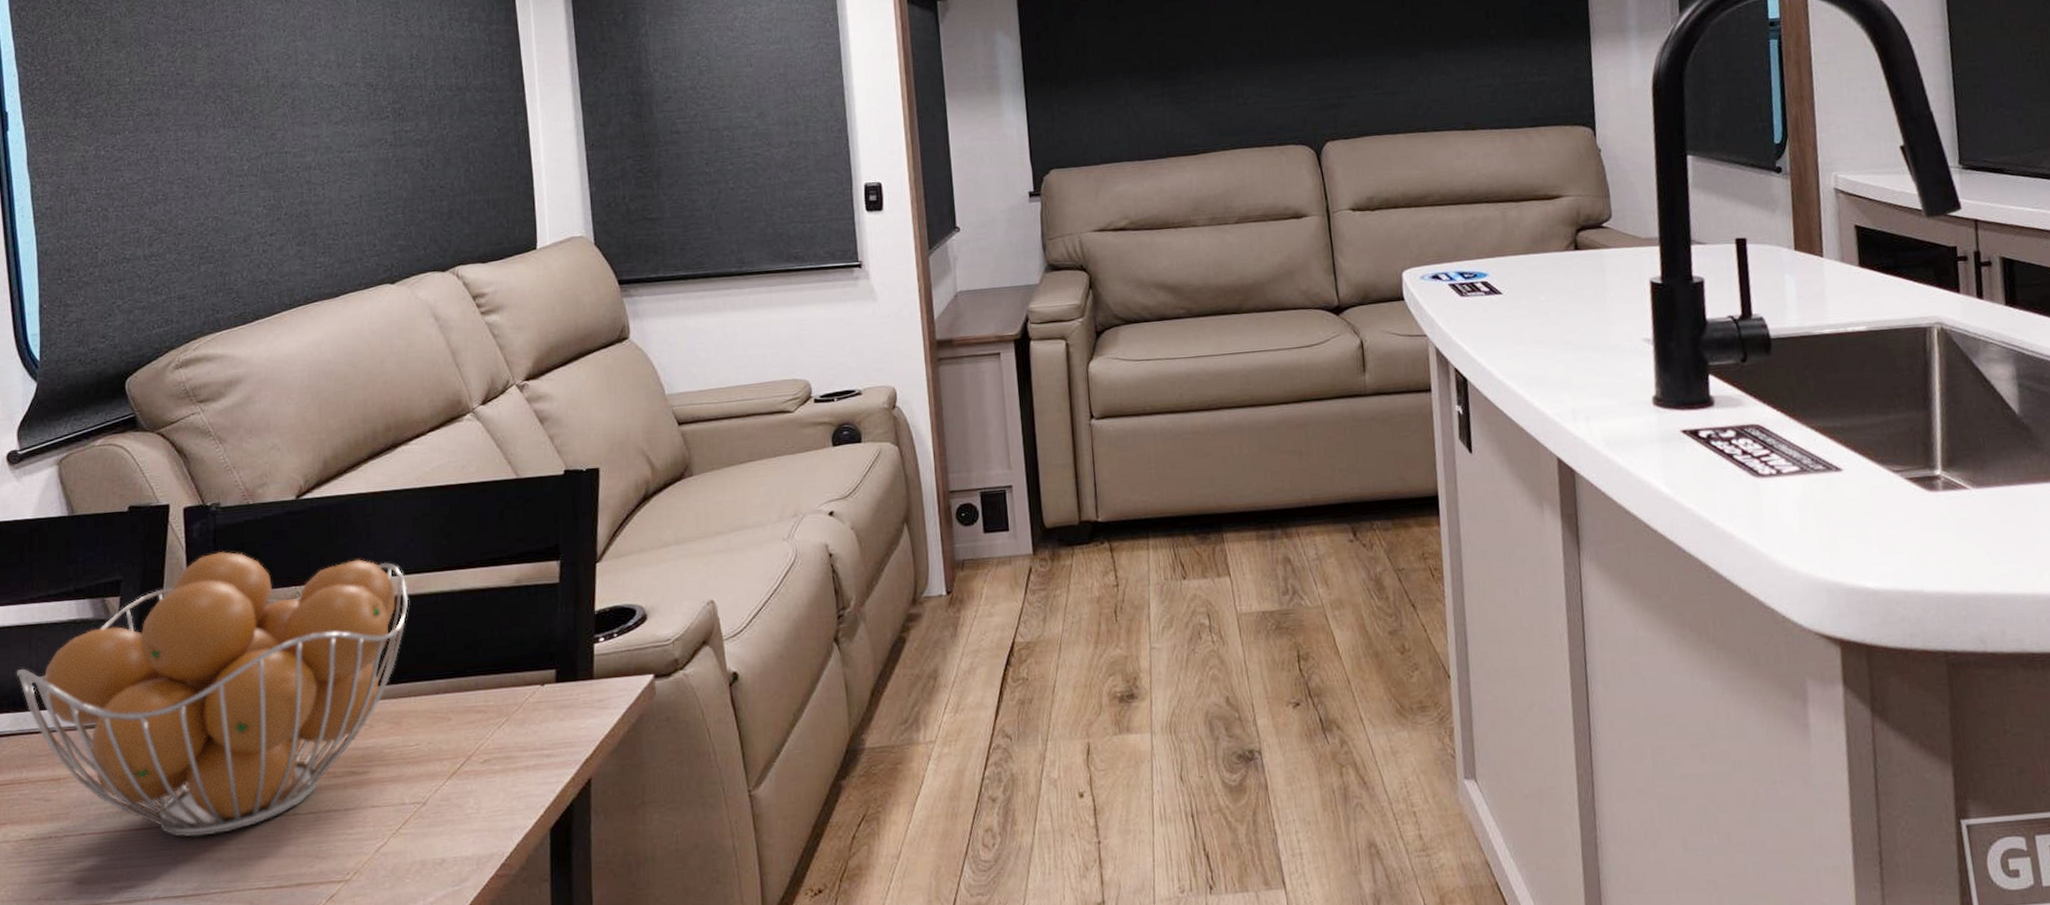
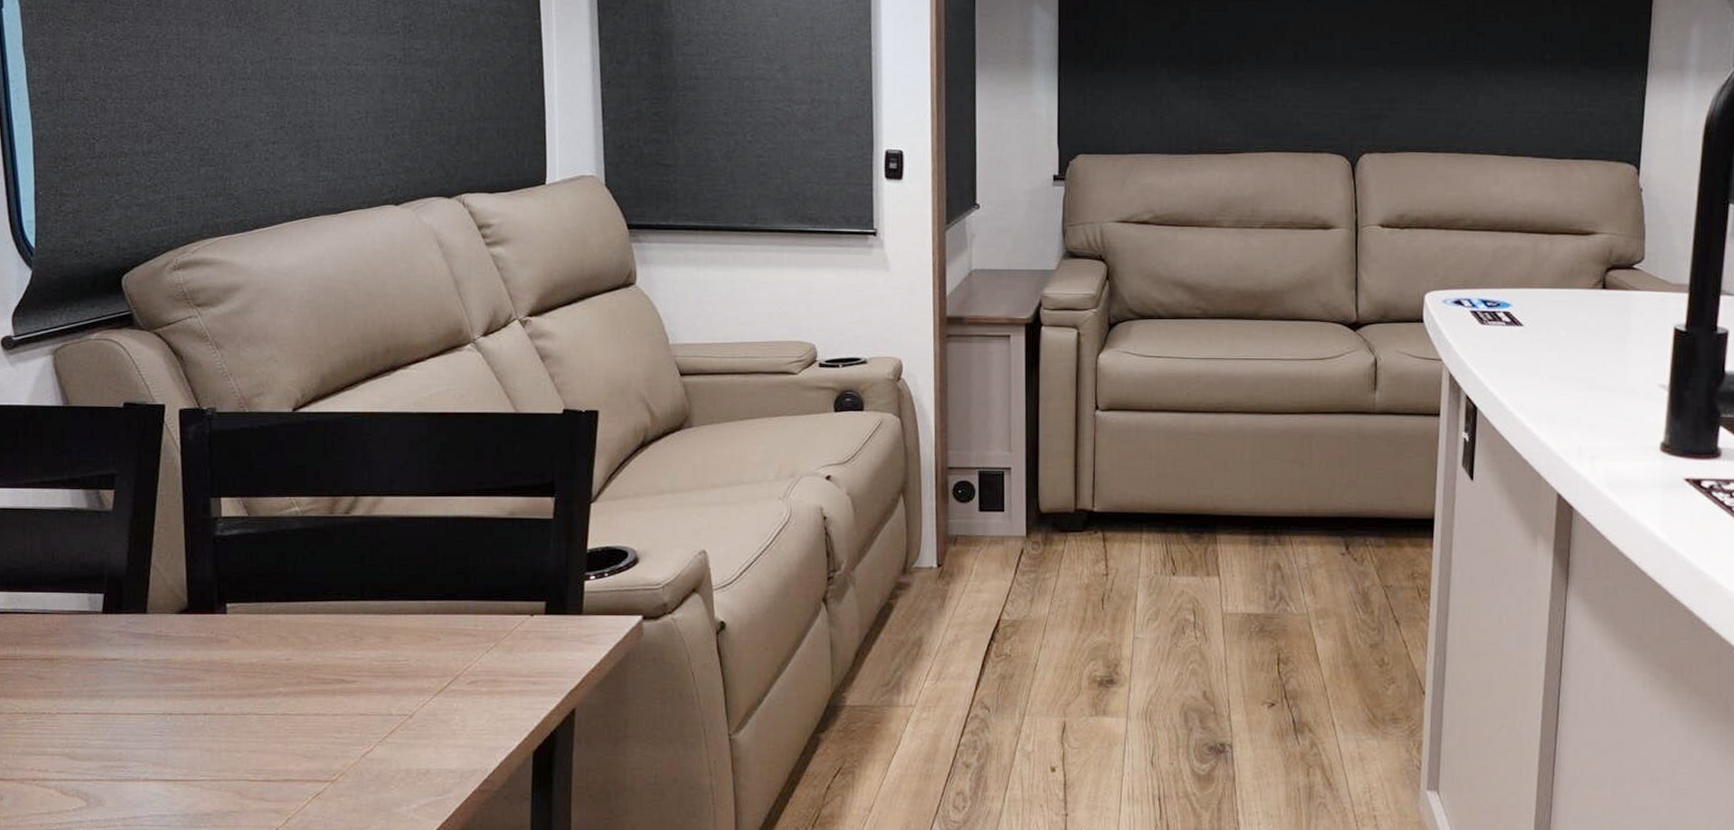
fruit basket: present [17,552,409,837] -> none [11,456,402,727]

